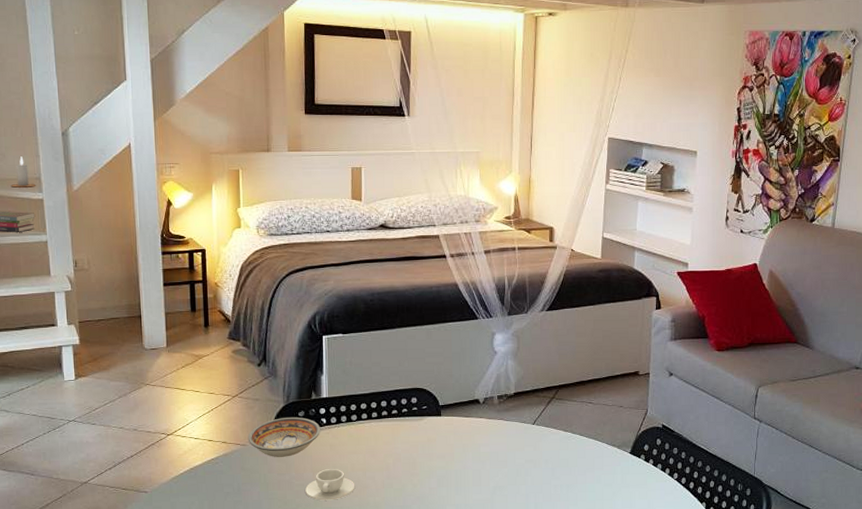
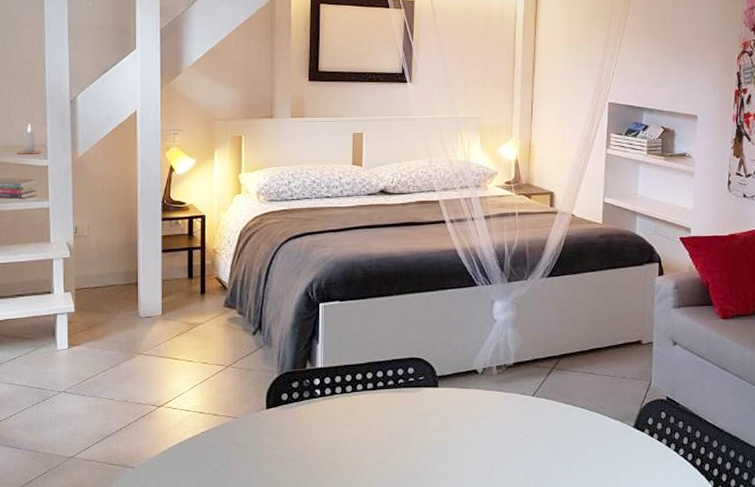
bowl: present [247,417,321,457] -> none [239,388,315,431]
teacup: present [305,469,355,501] -> none [297,443,348,477]

